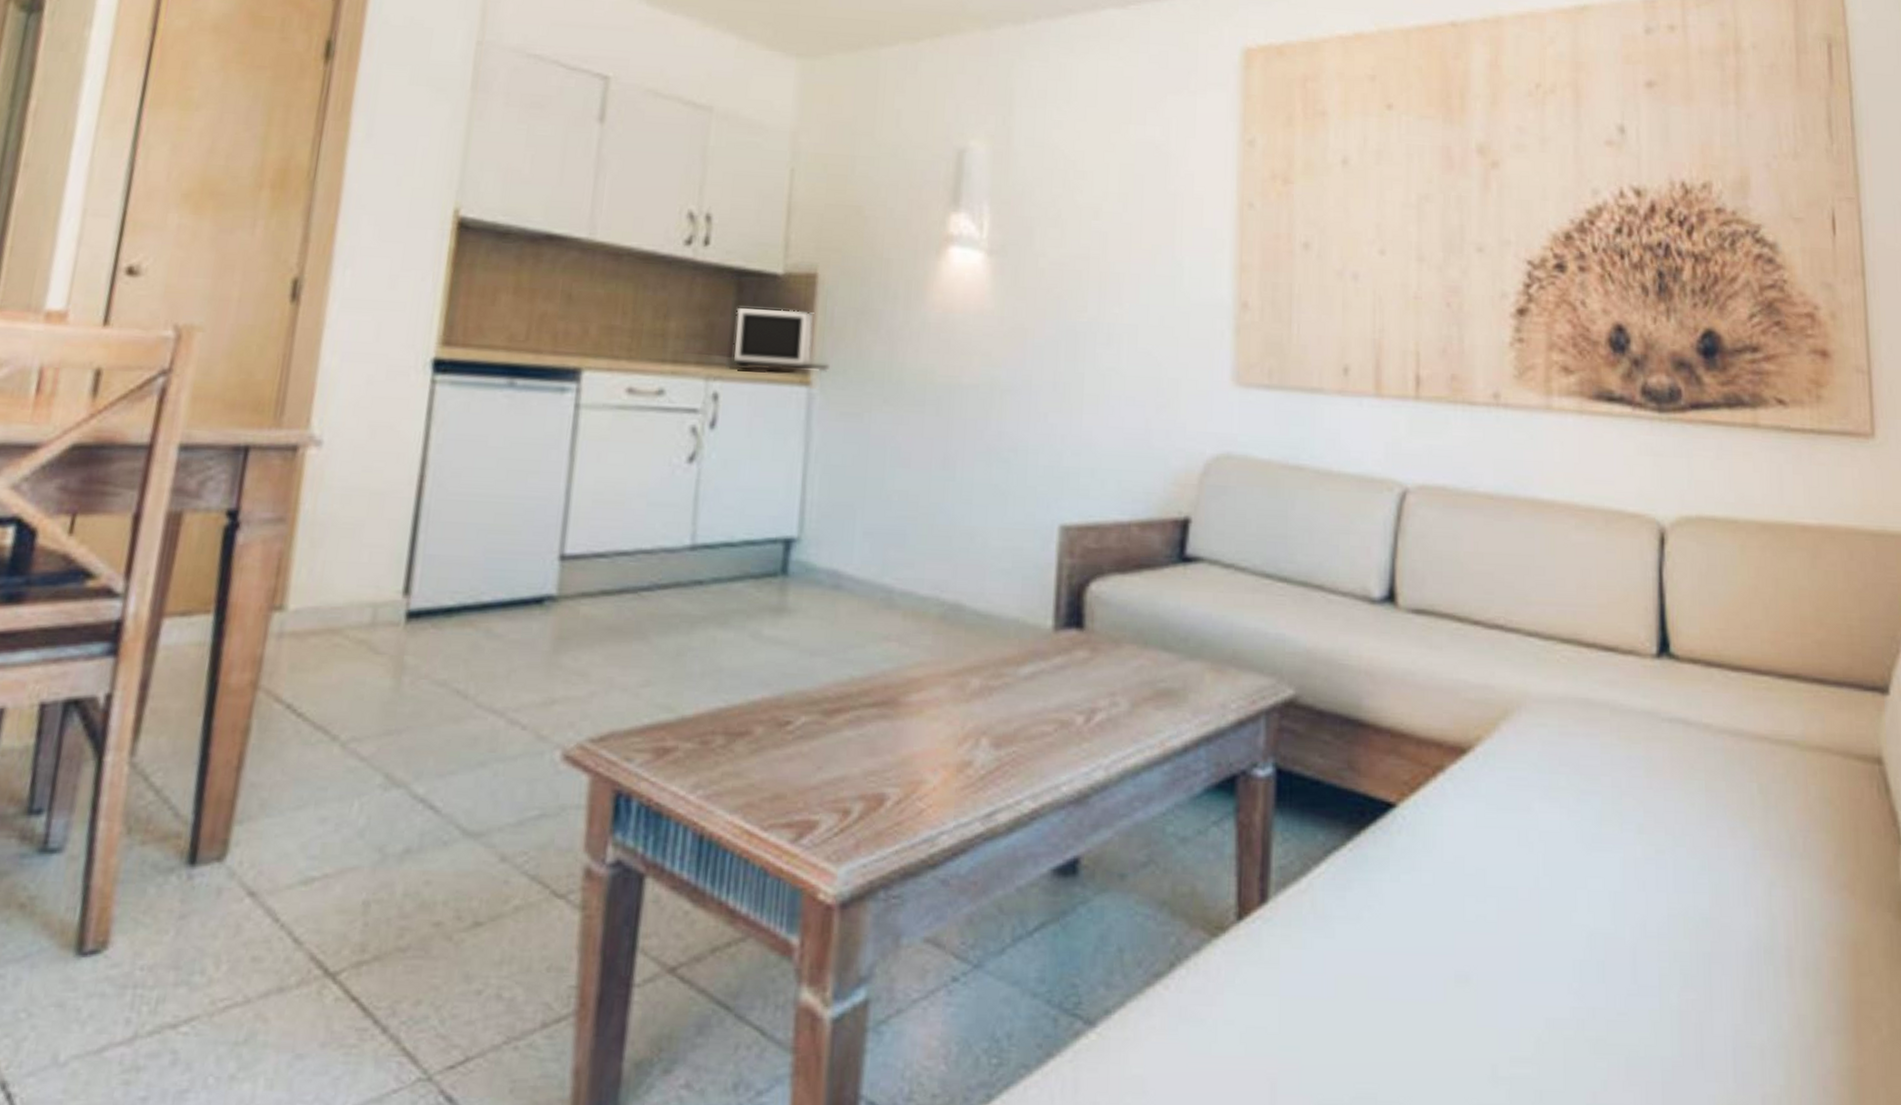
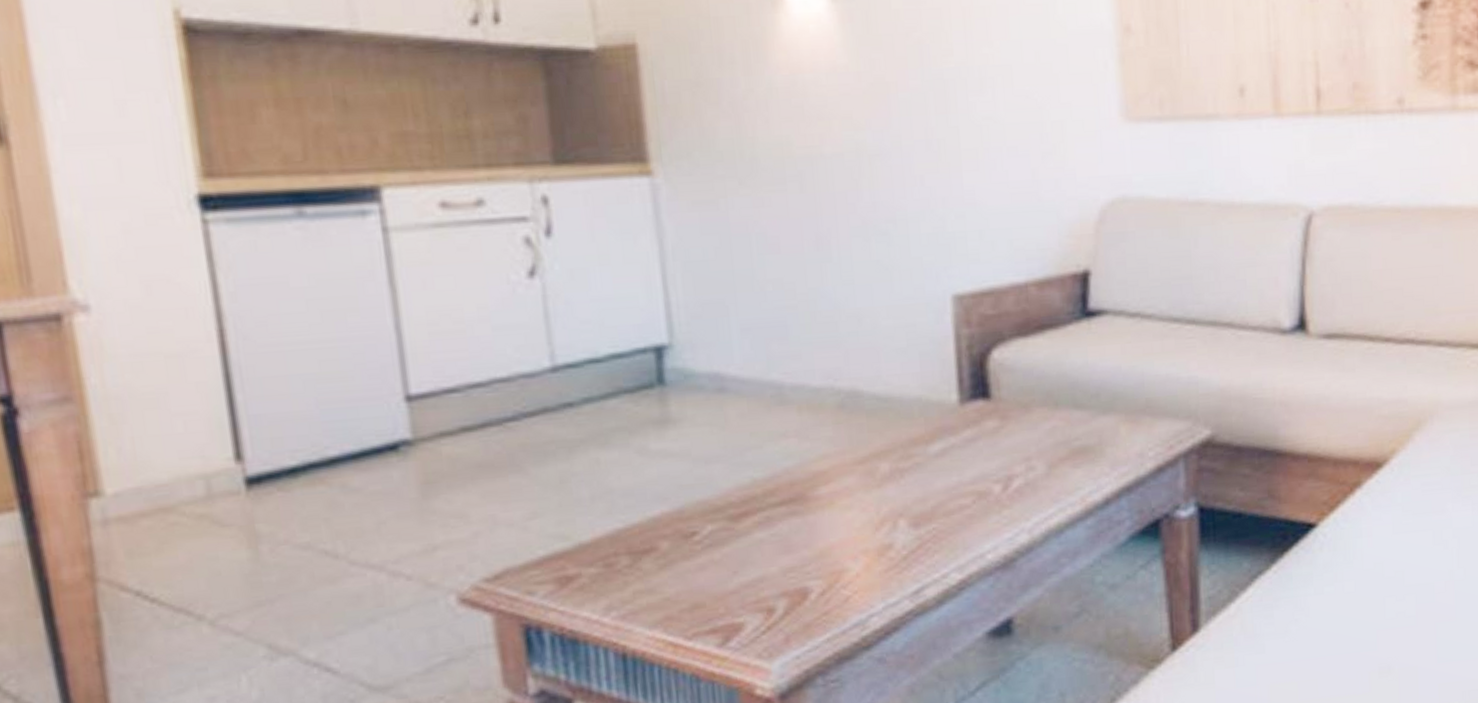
microwave: present [733,308,831,372] -> none [549,90,671,164]

